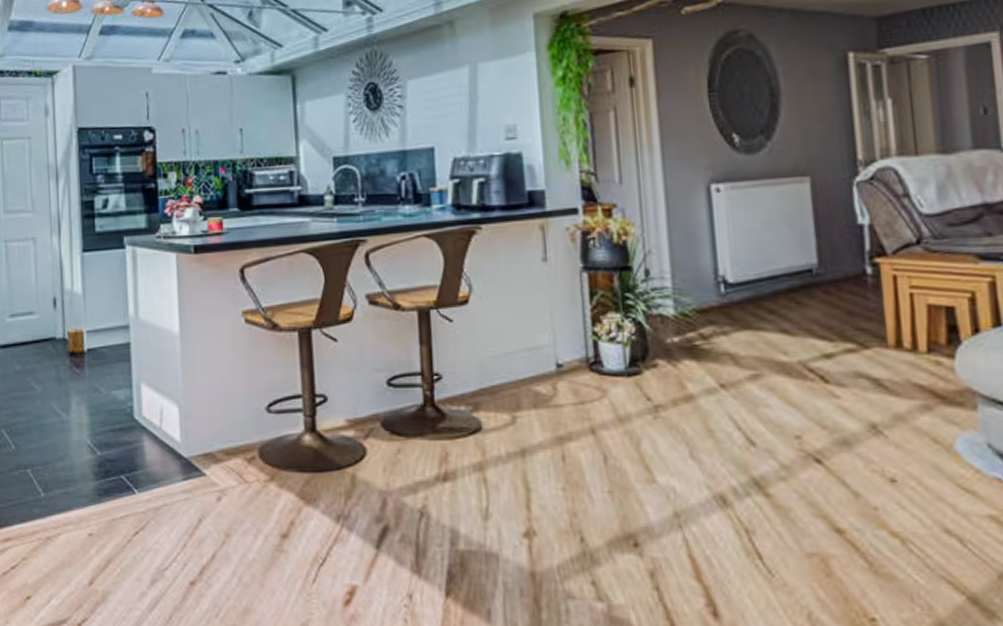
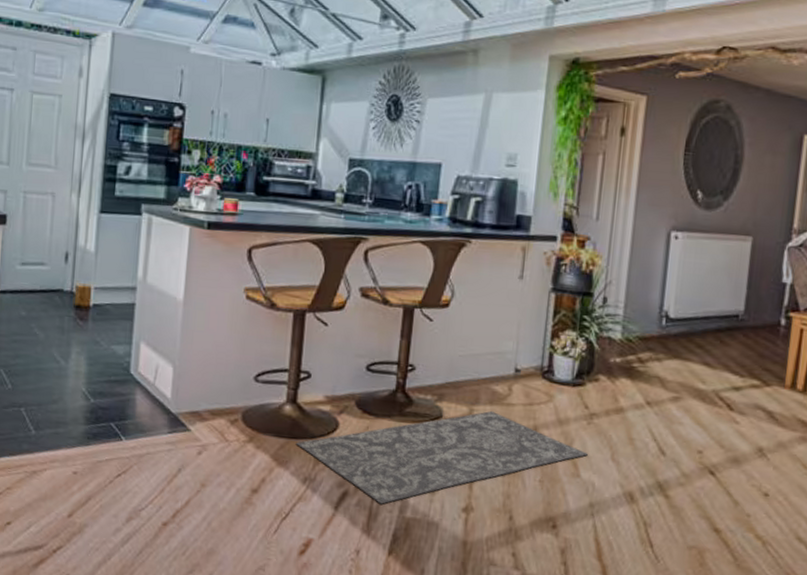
rug: none [322,415,661,537] -> present [296,410,588,504]

